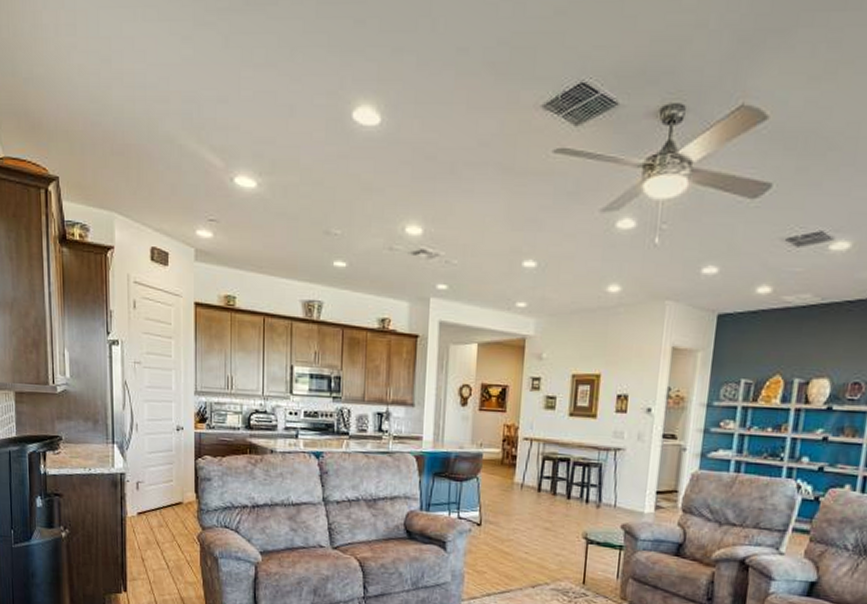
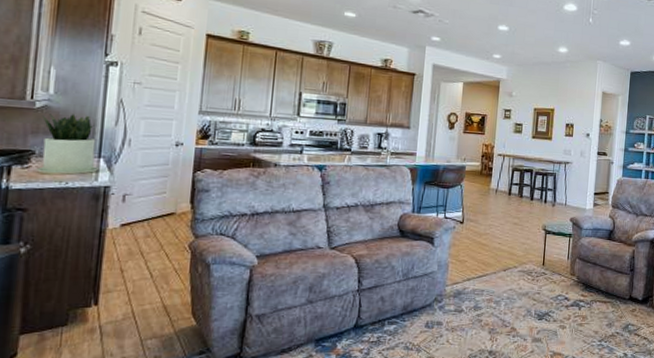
planter: none [64,398,115,462] -> present [36,114,100,175]

